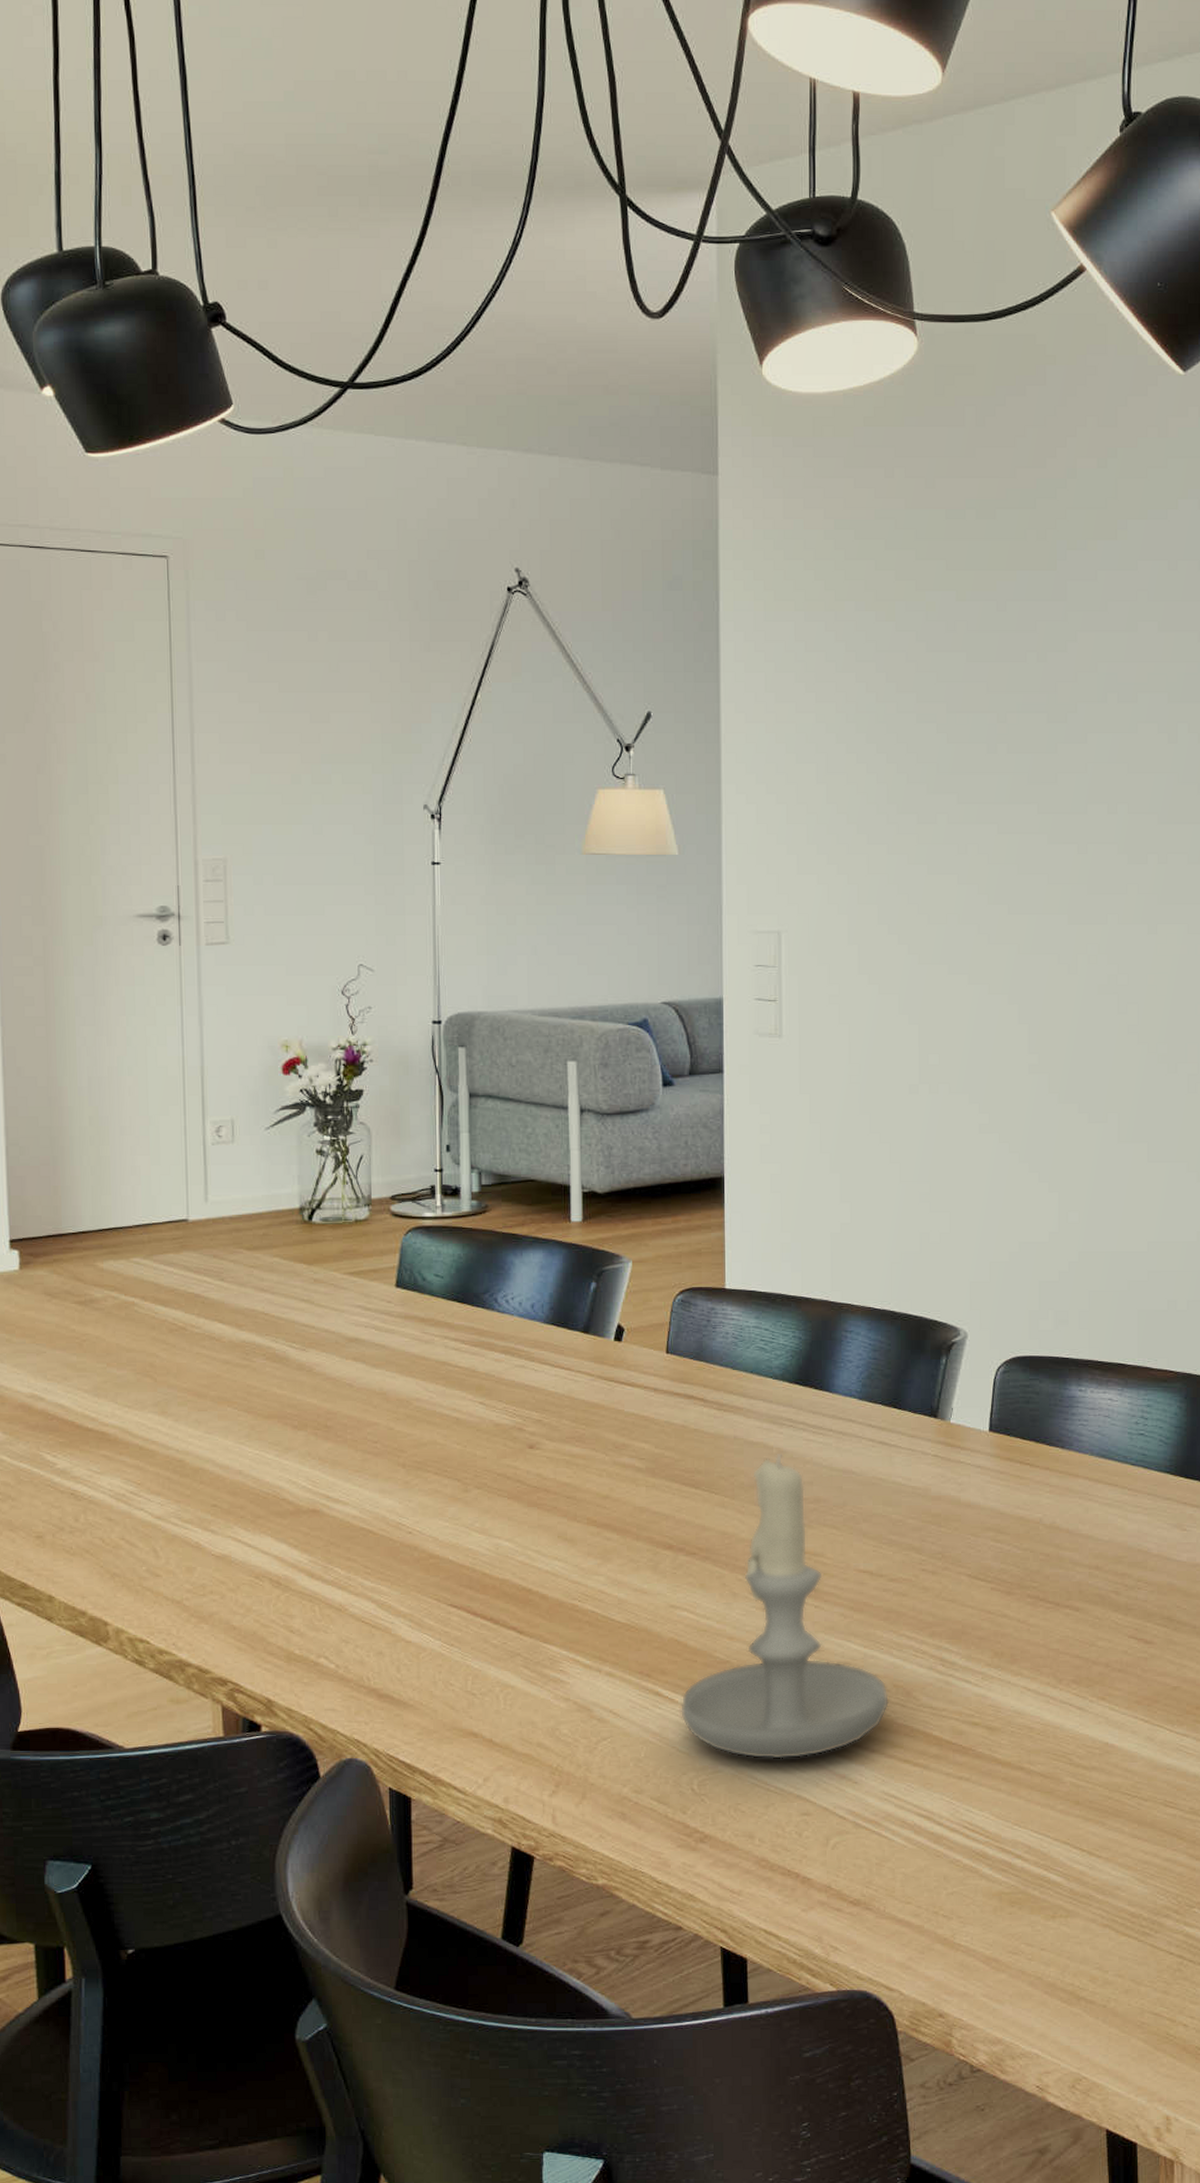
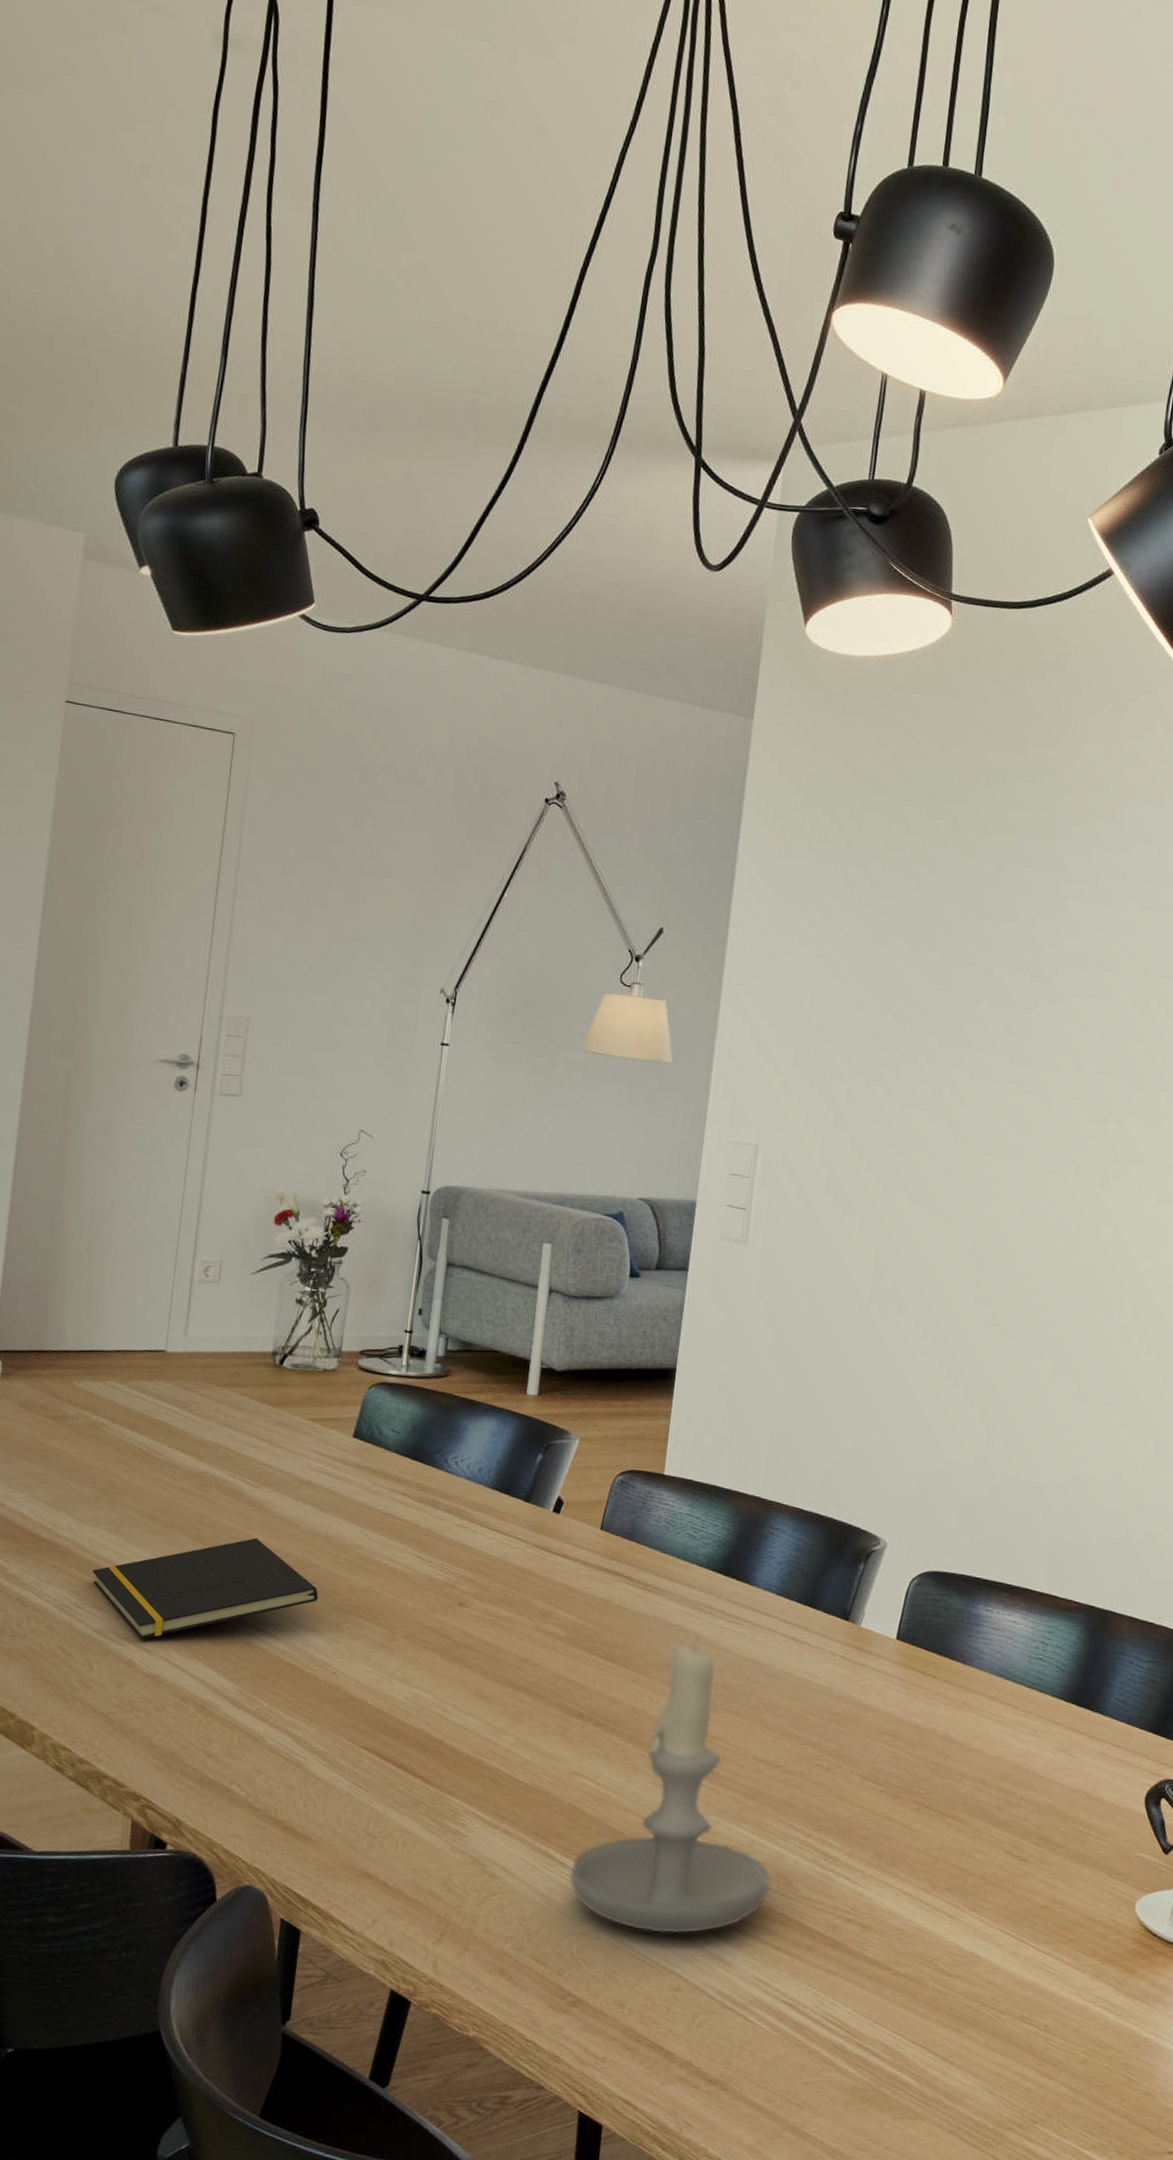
notepad: none [144,1402,383,1520] -> present [92,1537,319,1639]

